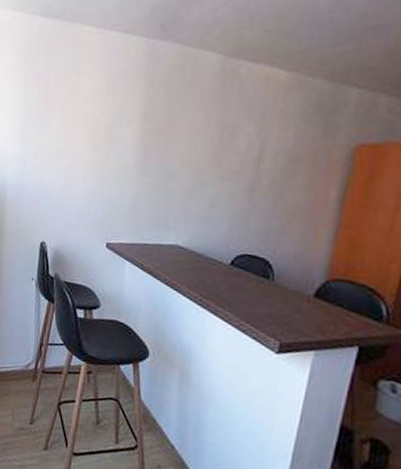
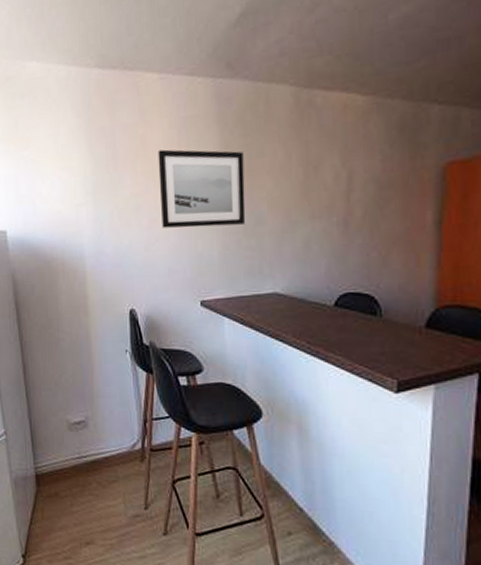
wall art: none [81,99,165,177] -> present [158,149,246,228]

